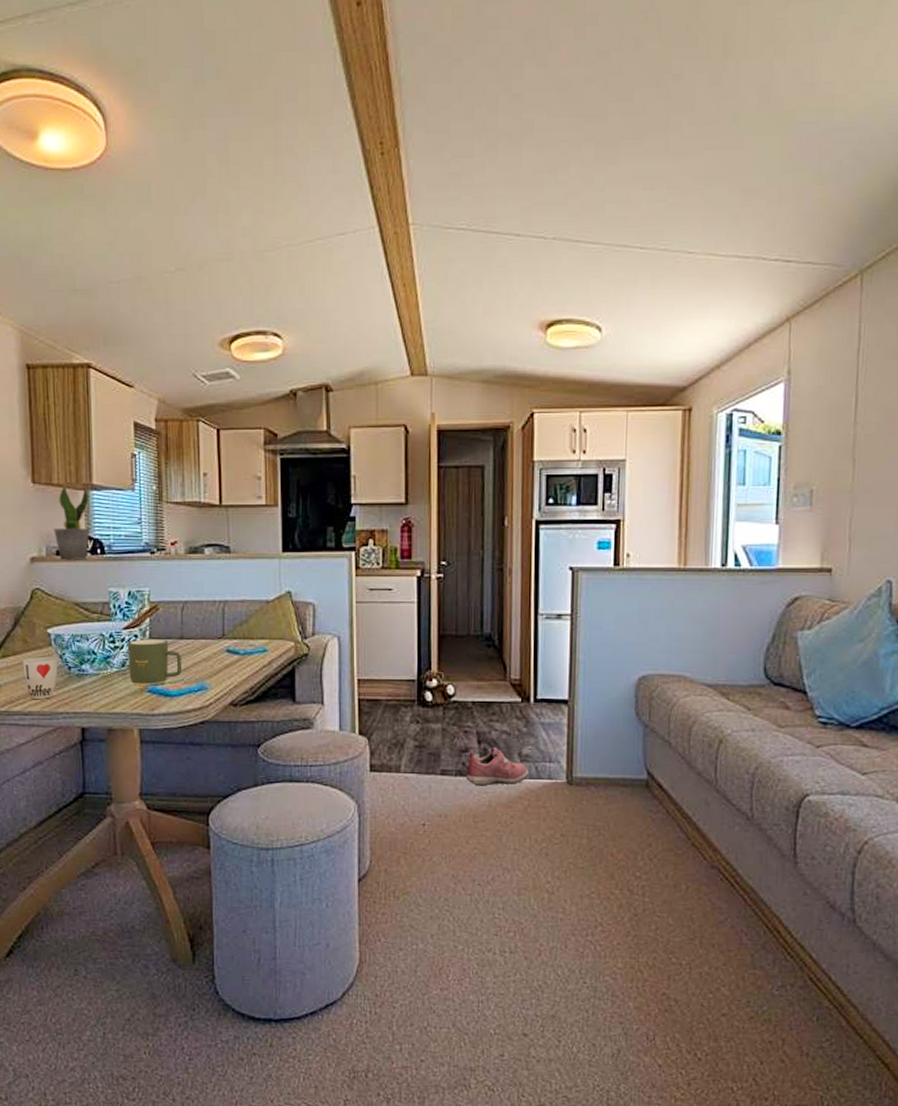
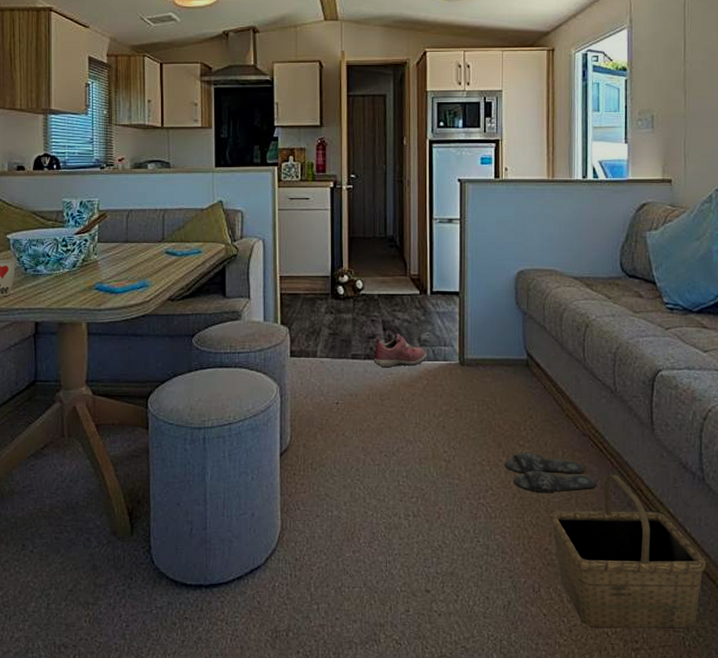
potted plant: present [54,485,90,560] -> none [15,110,48,175]
mug: present [127,639,182,686] -> none [78,243,126,284]
slippers: none [617,885,726,931] -> present [505,452,597,492]
basket: none [669,913,853,1088] -> present [550,474,707,629]

